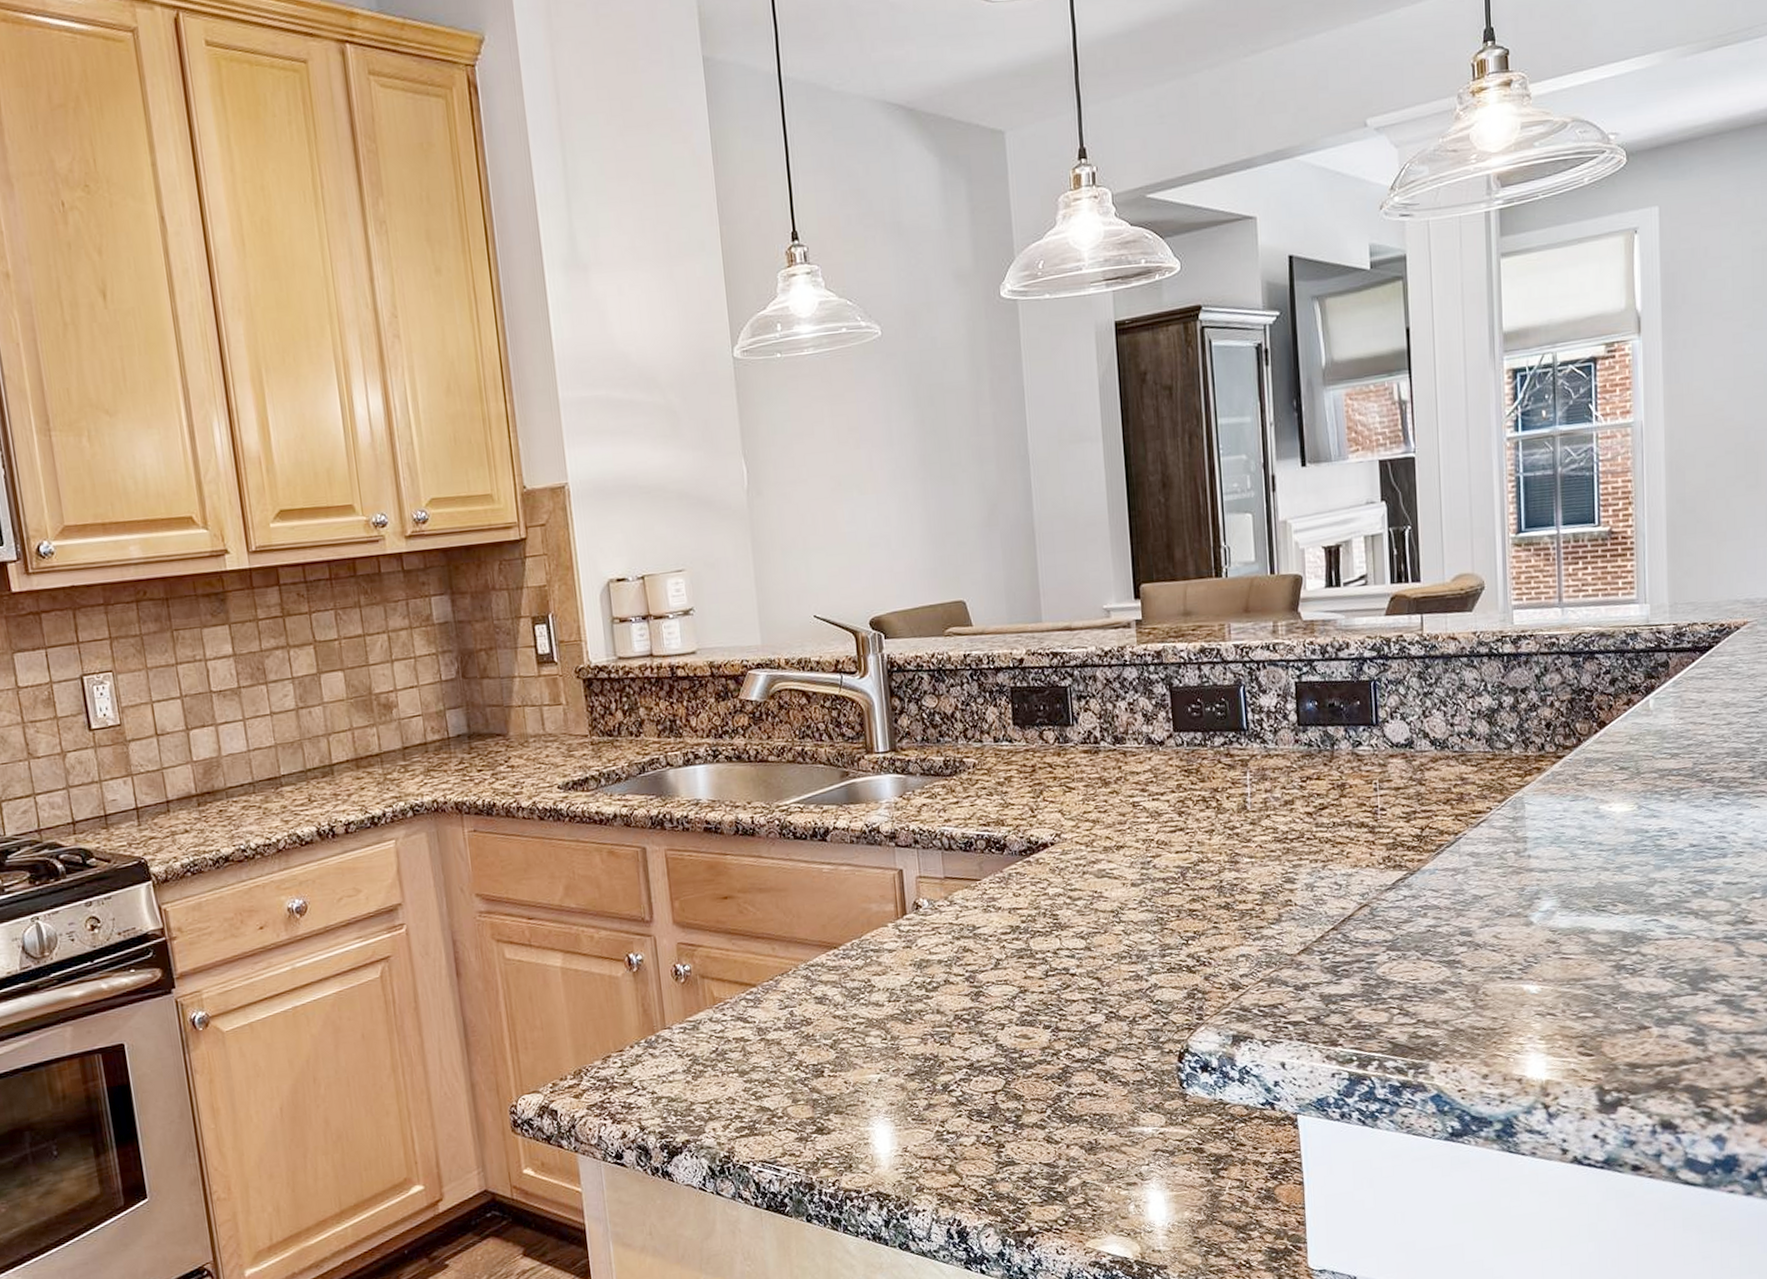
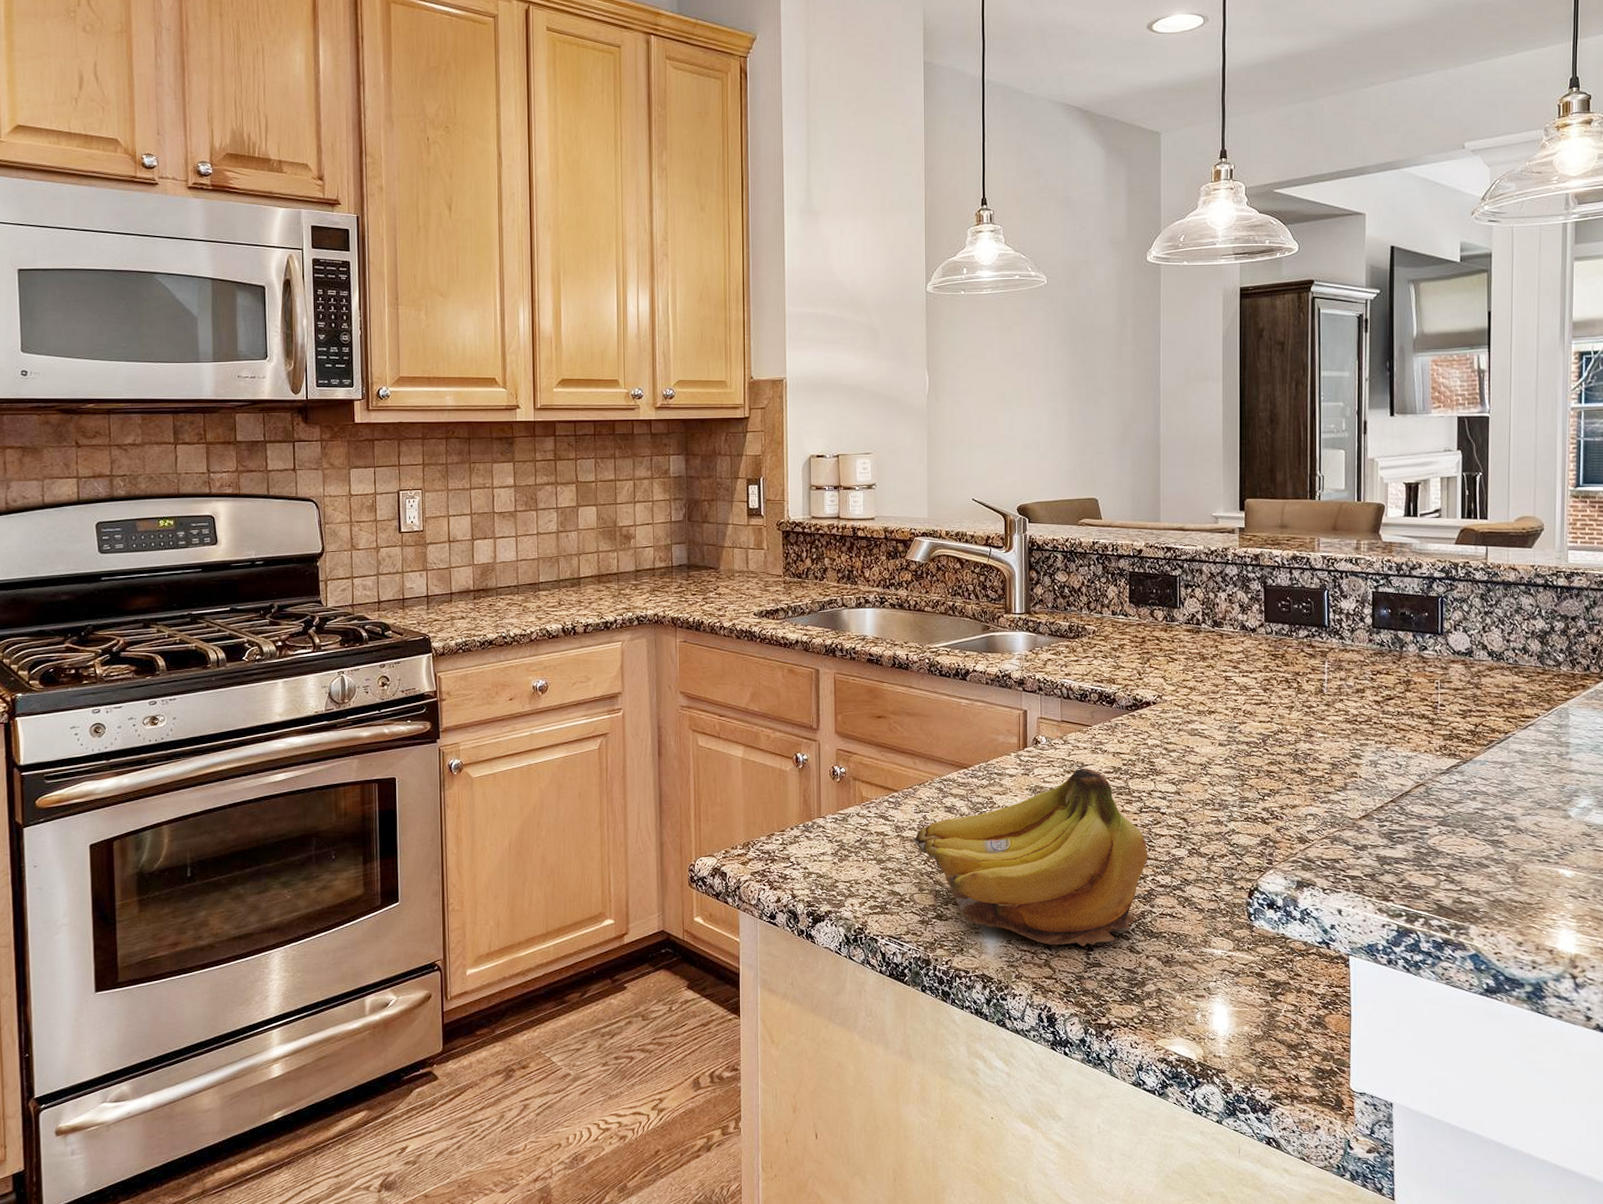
fruit: none [779,931,1060,1147] -> present [912,768,1148,946]

